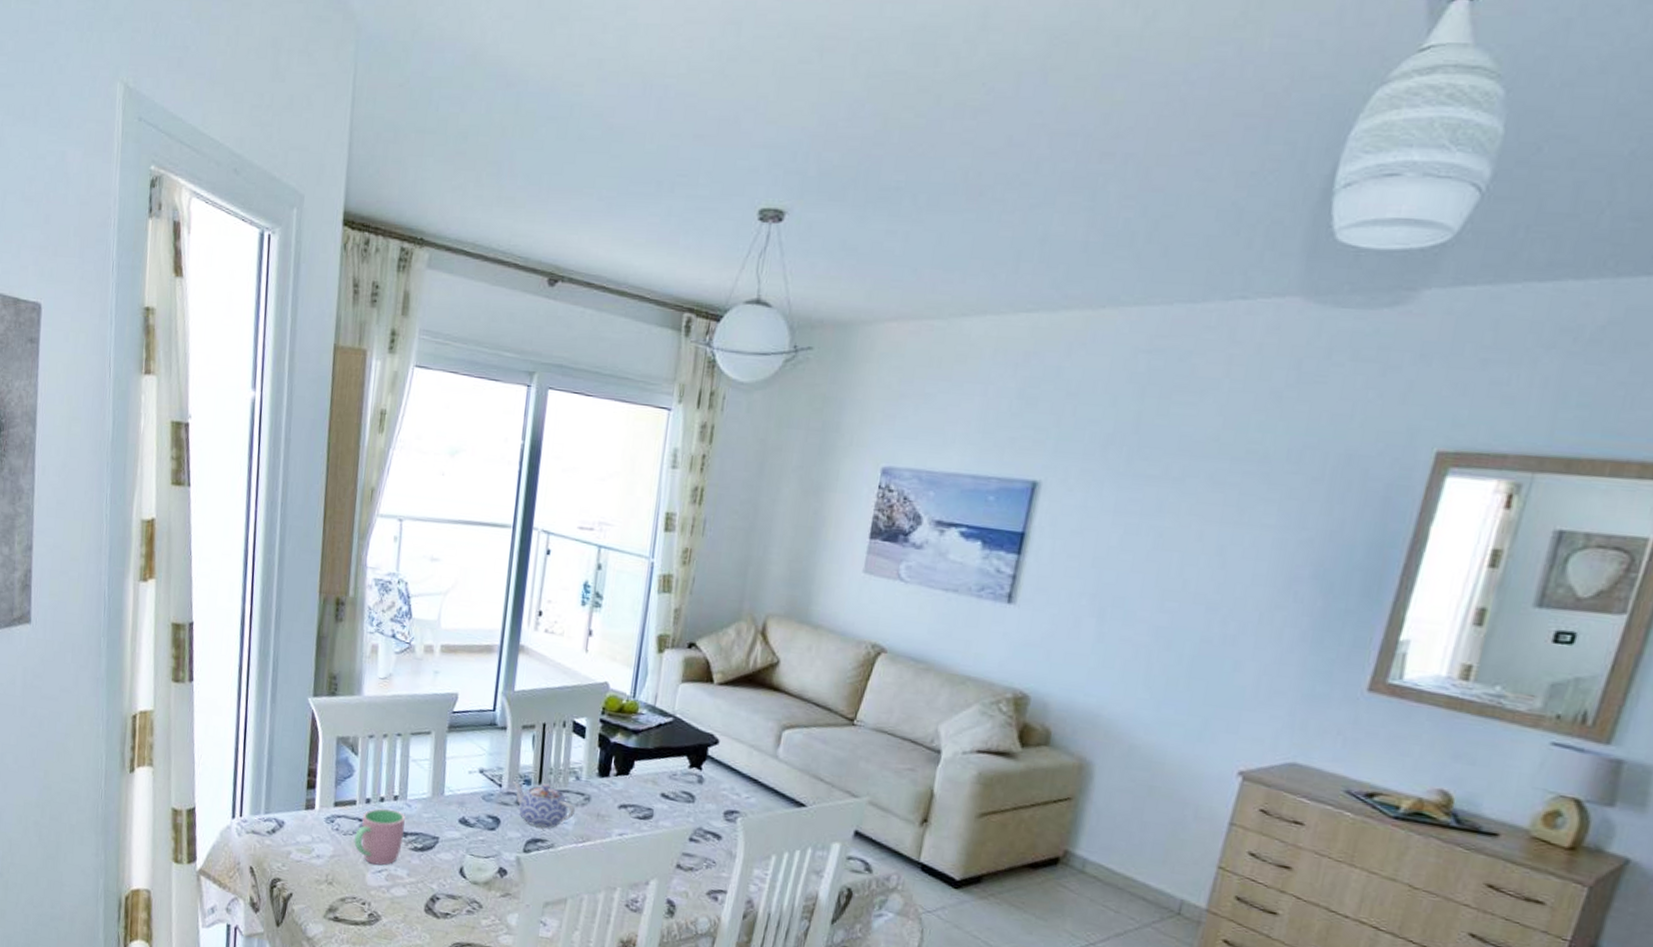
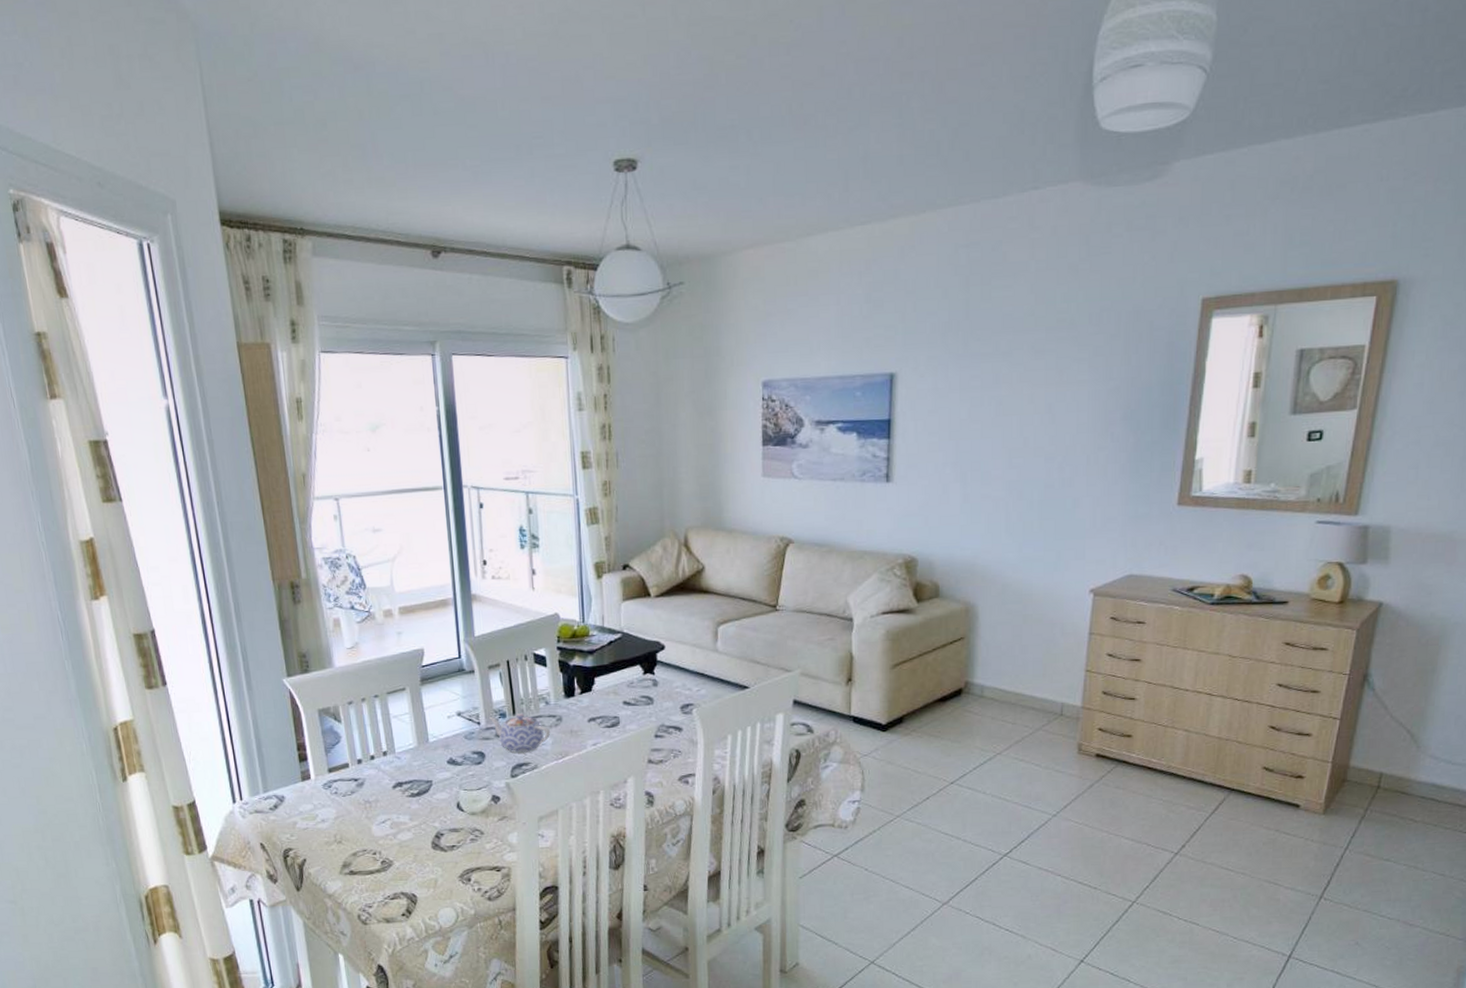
cup: present [354,808,405,866] -> none [353,764,400,817]

